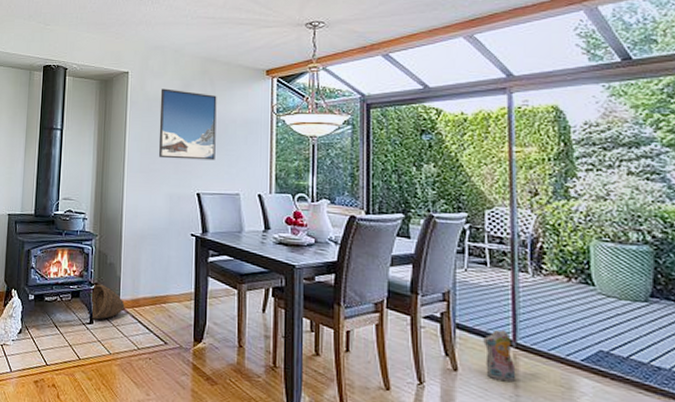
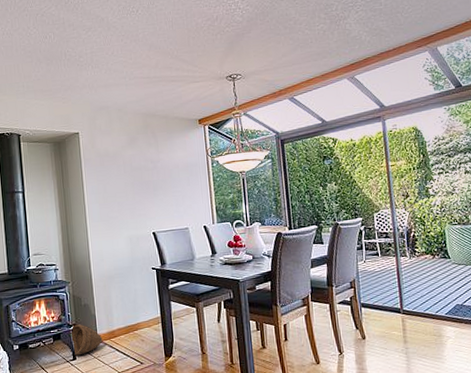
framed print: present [158,88,217,161] -> none [110,144,165,207]
plush toy: present [483,329,516,383] -> none [381,302,405,341]

